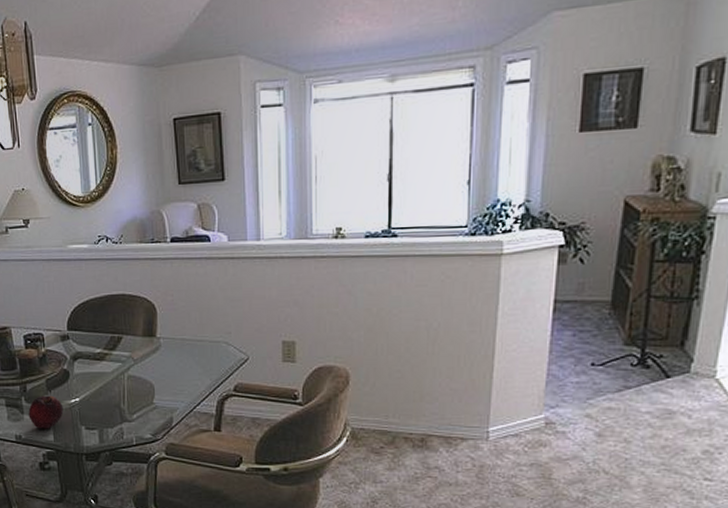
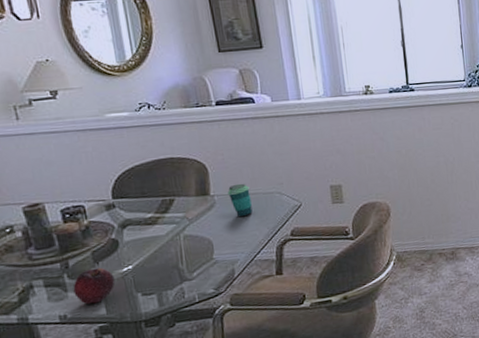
cup: none [173,328,197,364] -> present [227,183,253,217]

